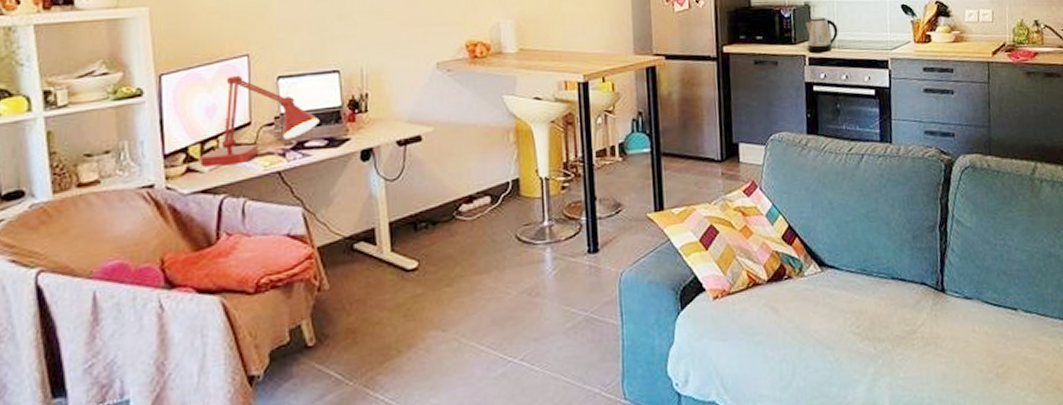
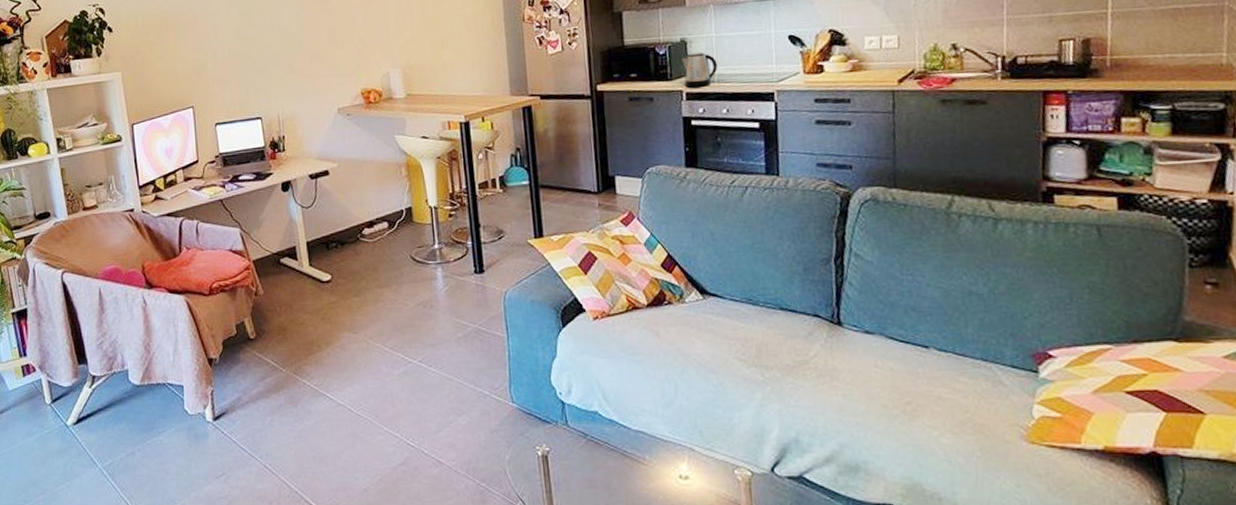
desk lamp: present [200,75,320,167] -> none [164,123,249,196]

